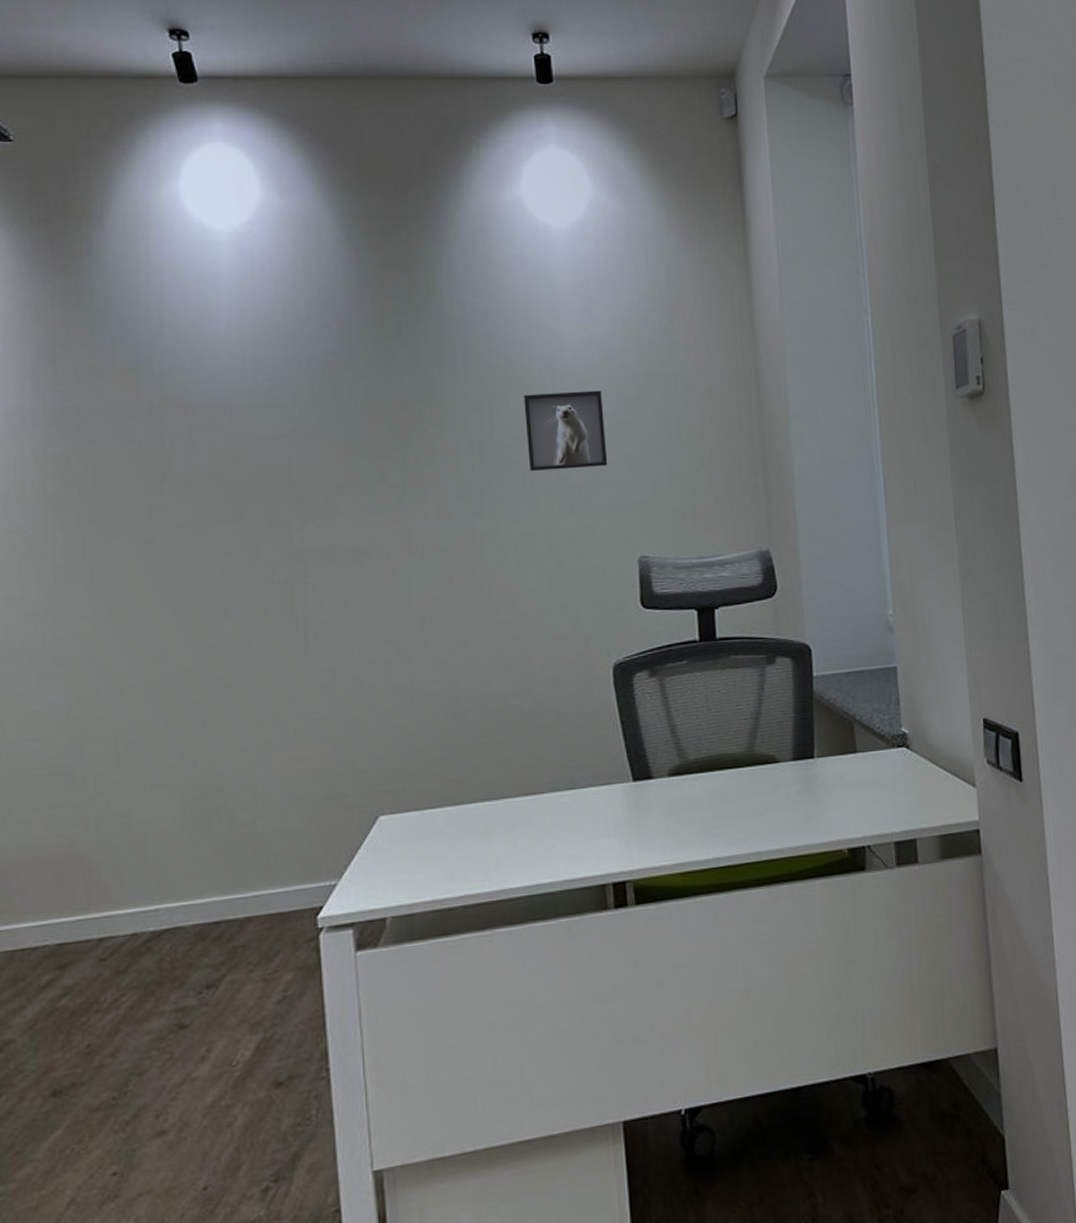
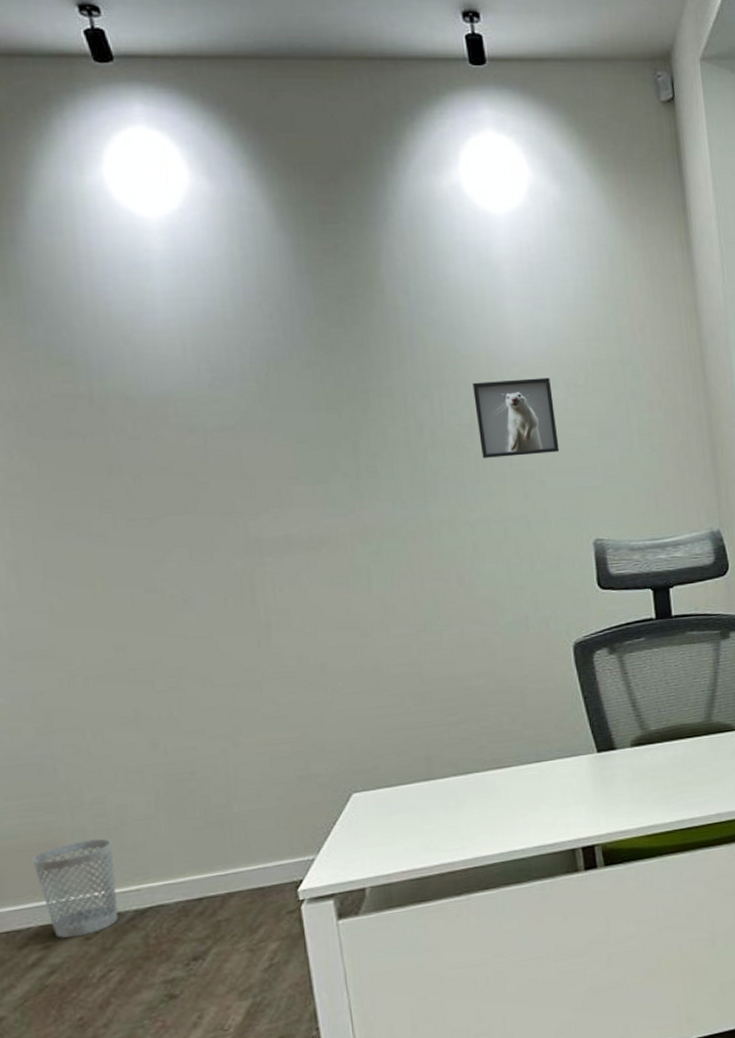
wastebasket: none [54,854,135,959] -> present [32,838,118,938]

